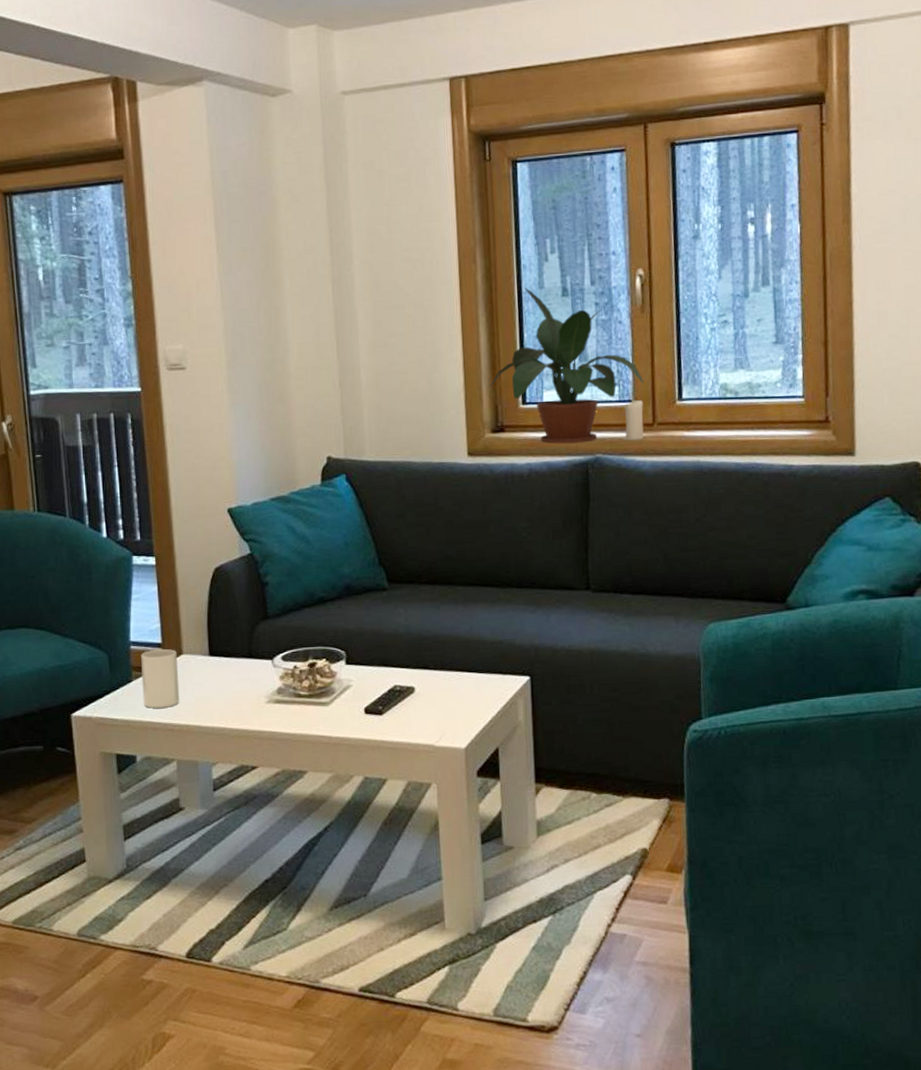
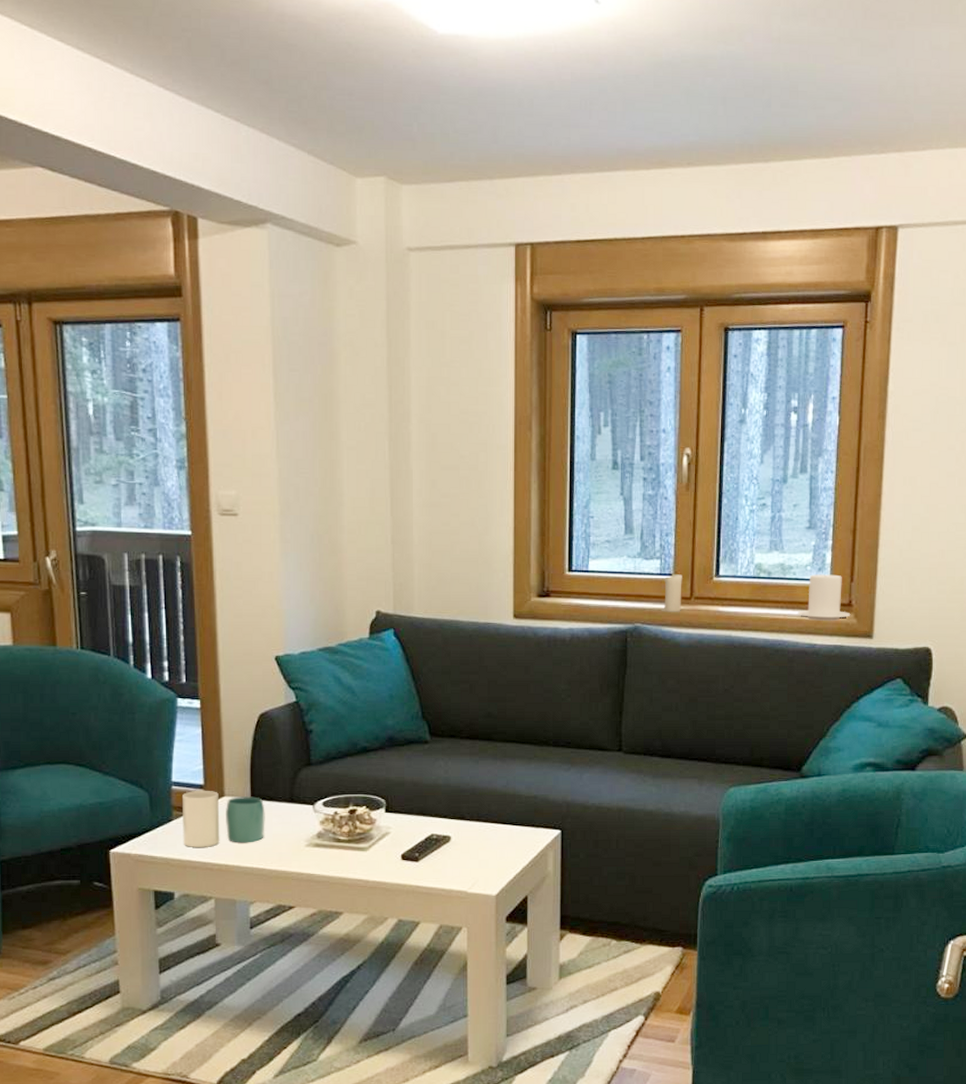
mug: none [184,653,225,701] -> present [226,796,265,842]
potted plant: present [490,288,644,444] -> none [539,458,685,612]
candle: none [770,390,829,440] -> present [798,574,851,621]

